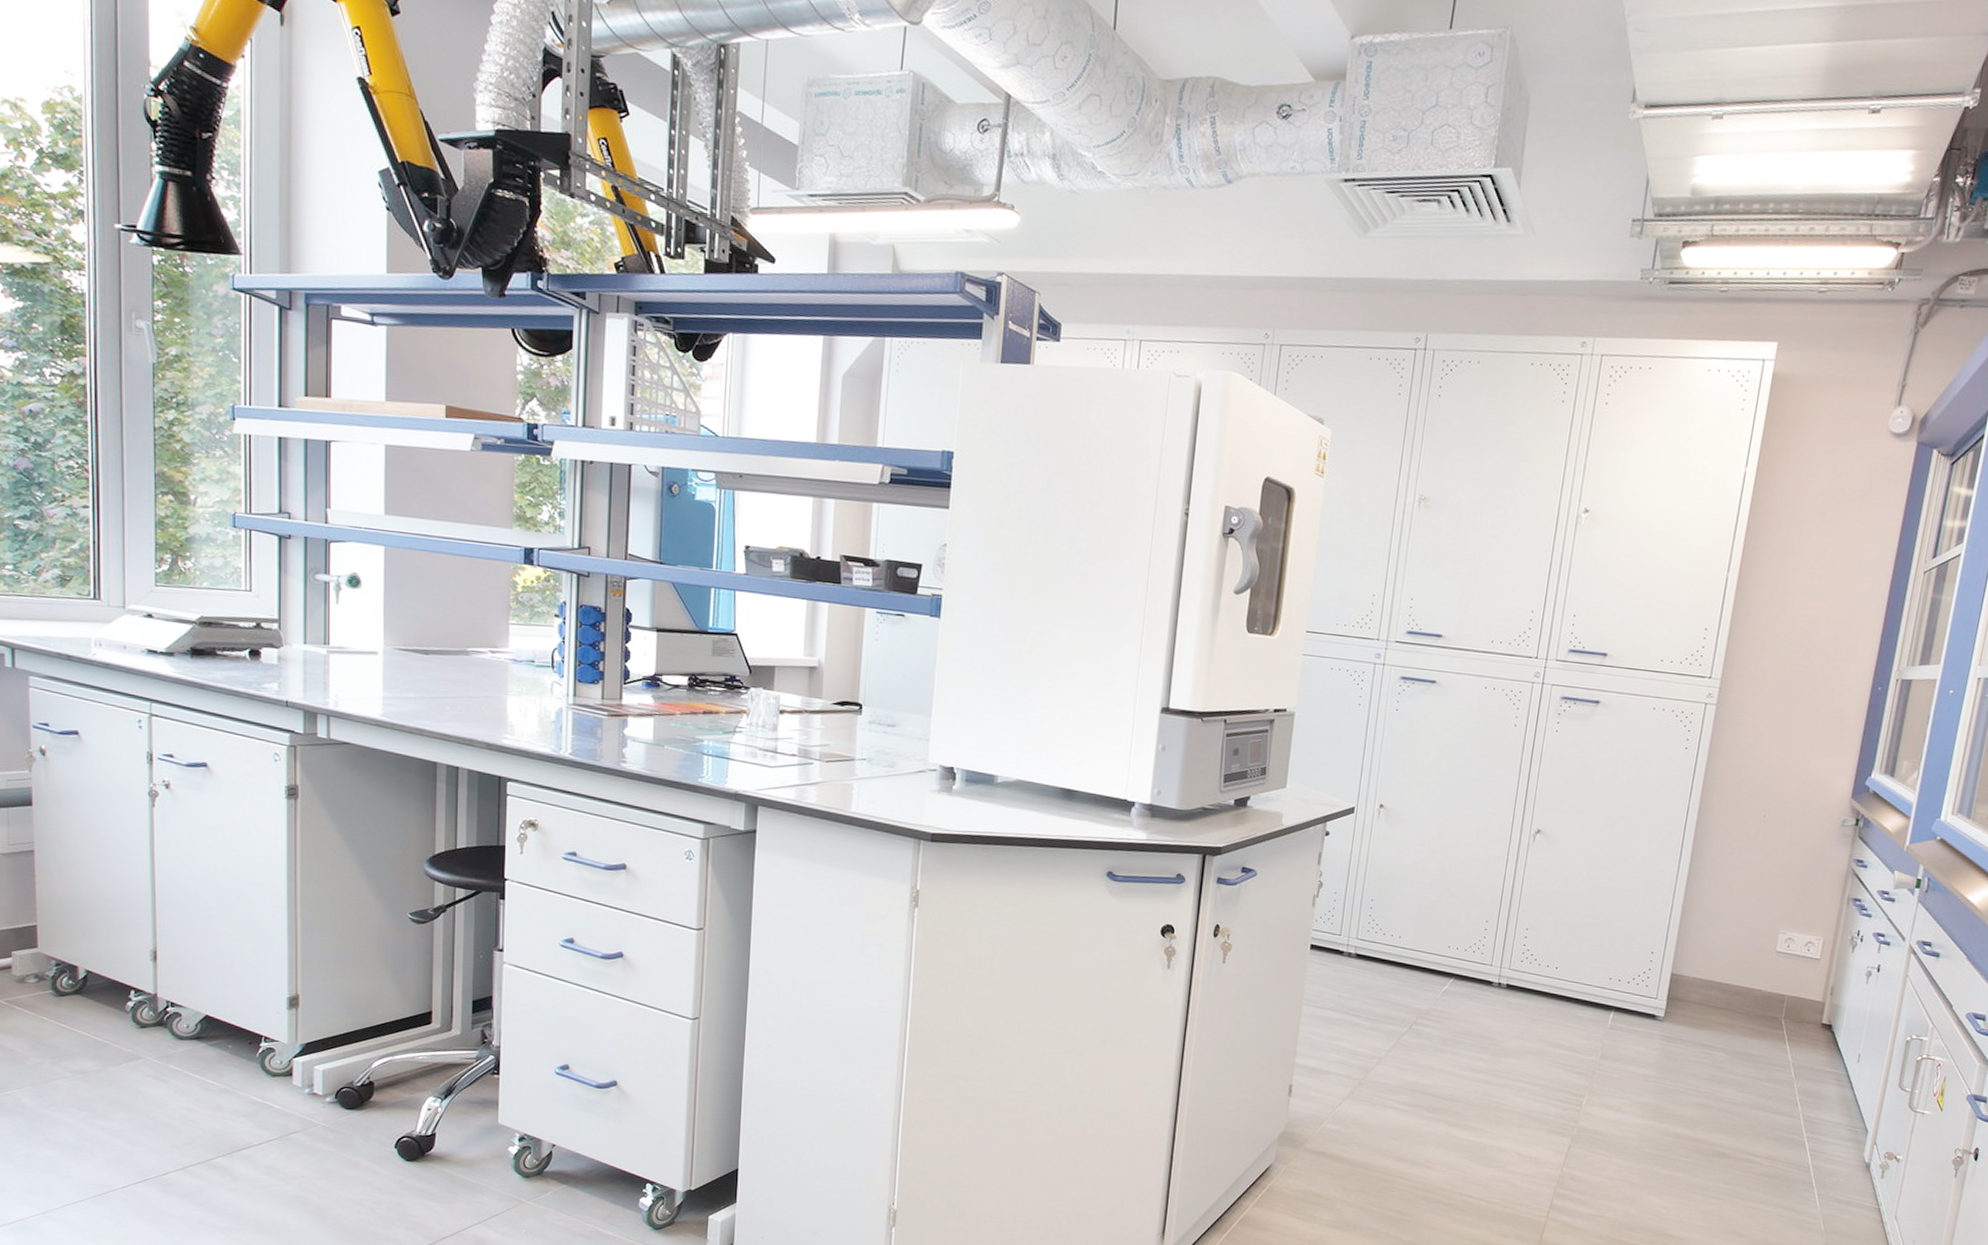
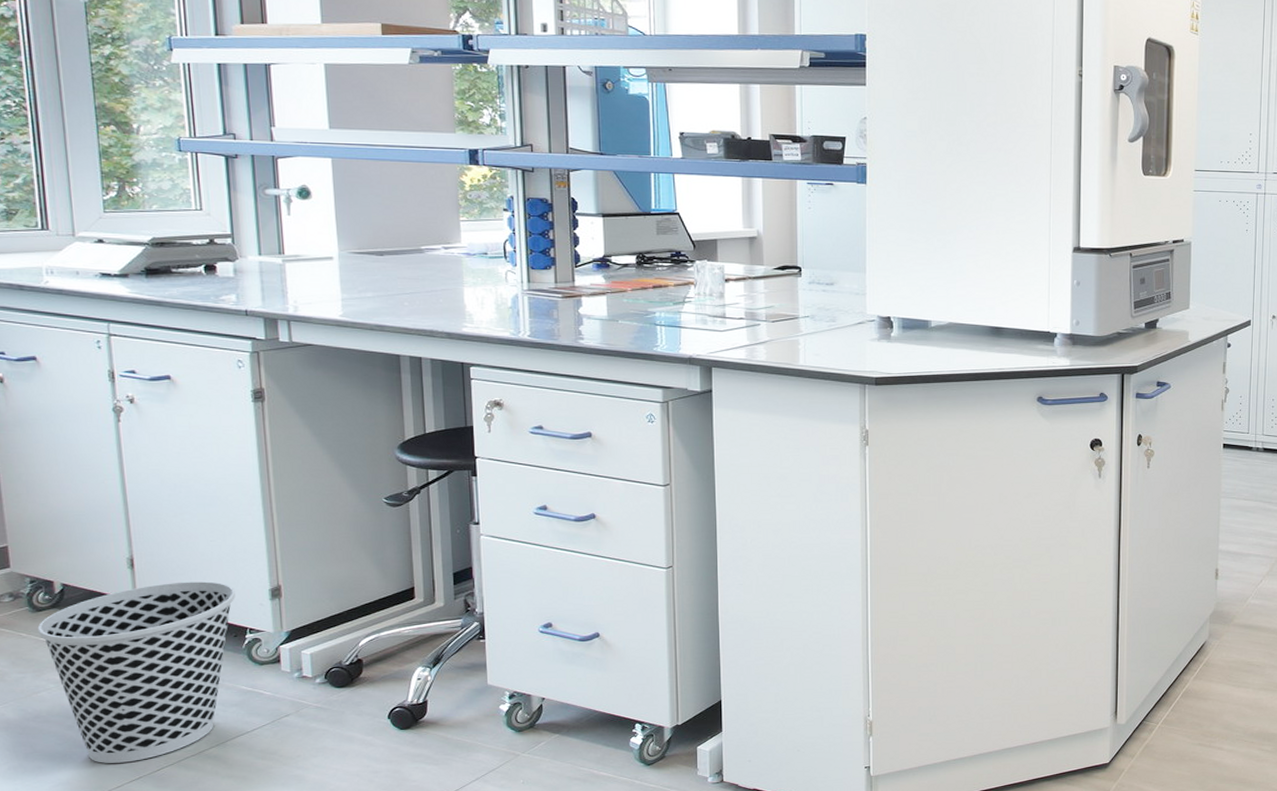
wastebasket: none [59,980,253,1163] -> present [37,581,235,763]

